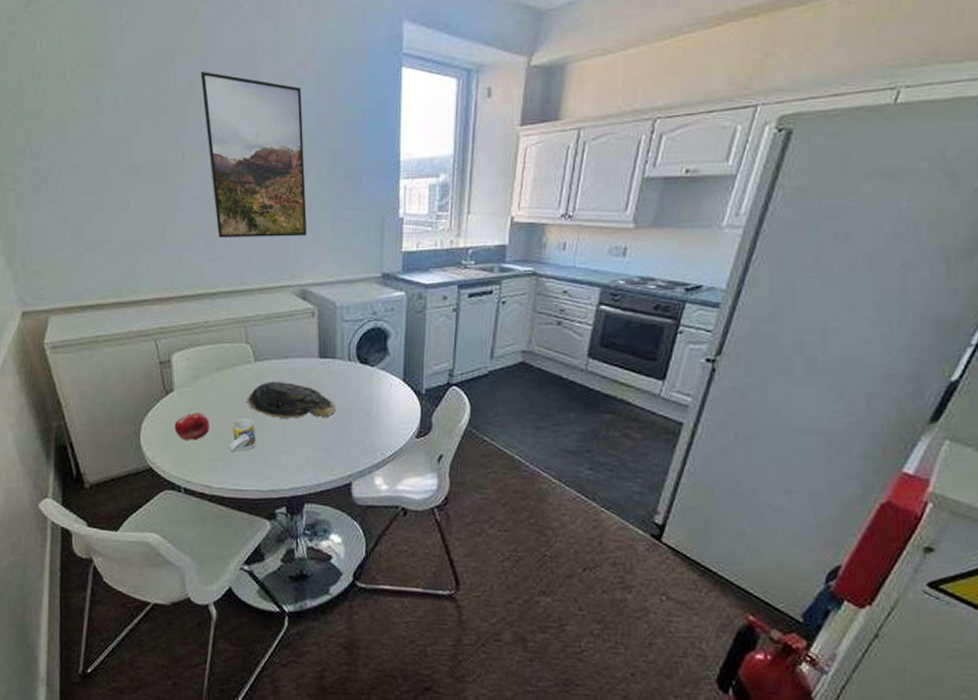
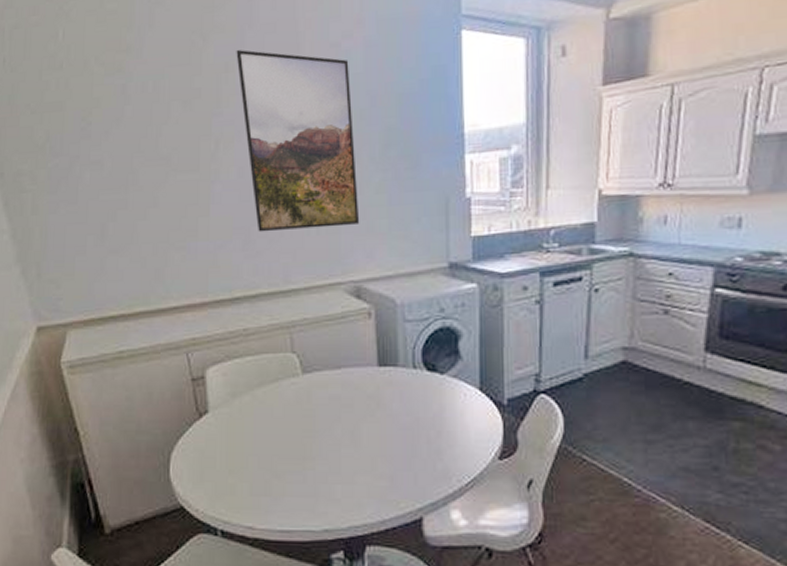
fruit: present [174,412,209,440] -> none [209,437,250,471]
cup: present [228,418,256,453] -> none [273,442,306,485]
decorative bowl: present [247,382,336,418] -> none [294,397,400,440]

